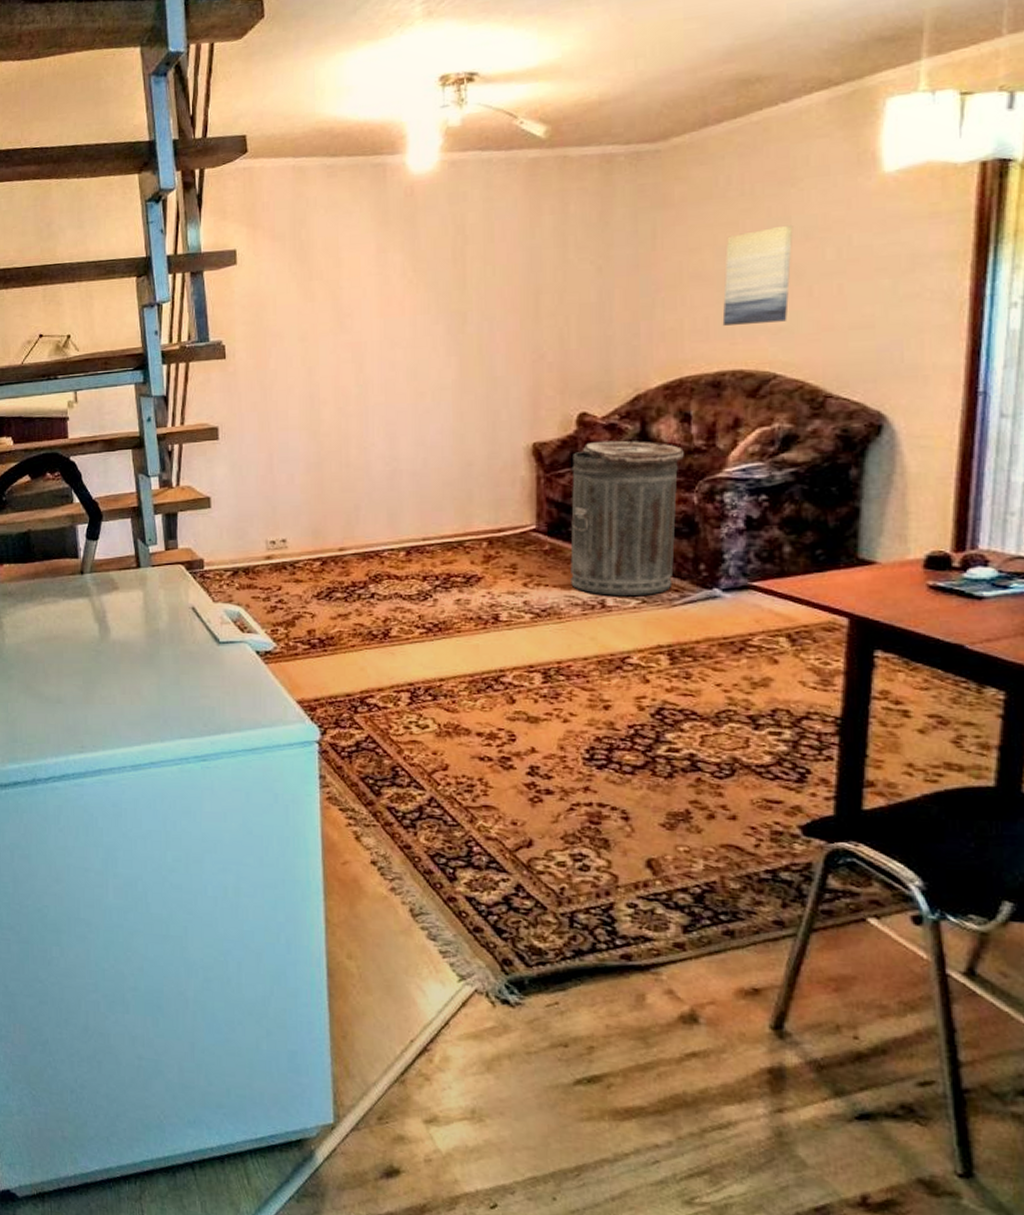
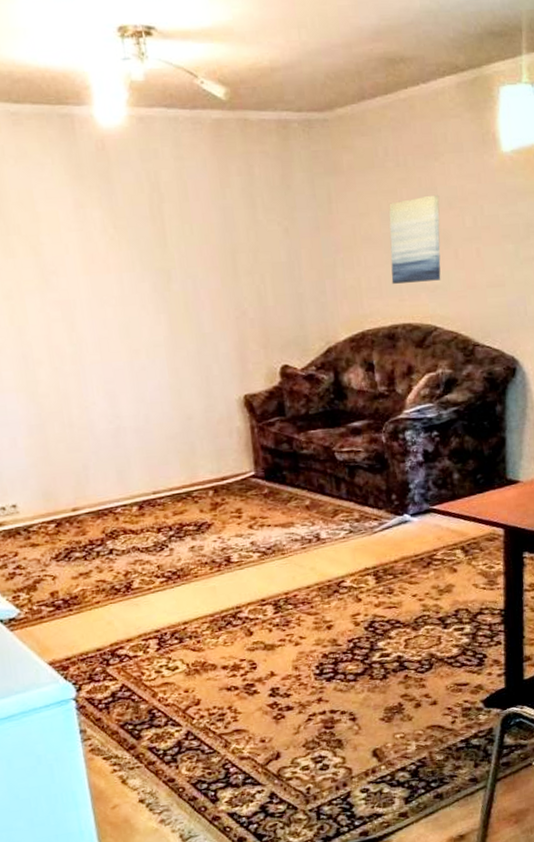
trash can: present [570,440,684,596] -> none [280,389,372,529]

